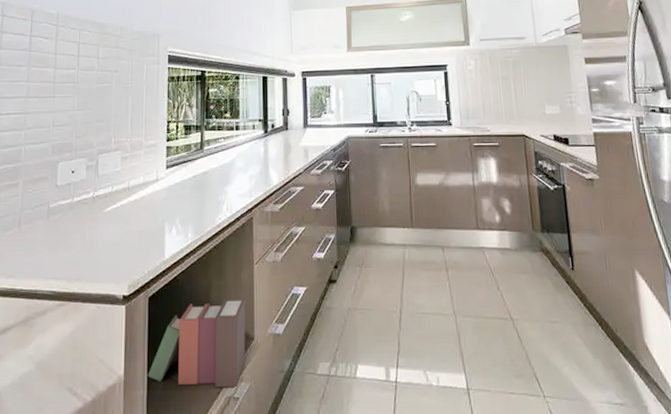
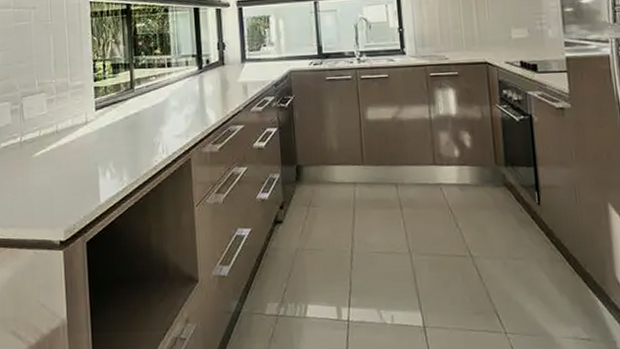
books: present [147,298,246,388] -> none [91,241,191,330]

